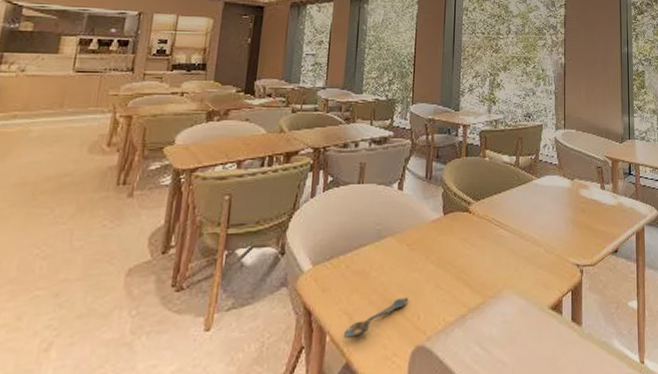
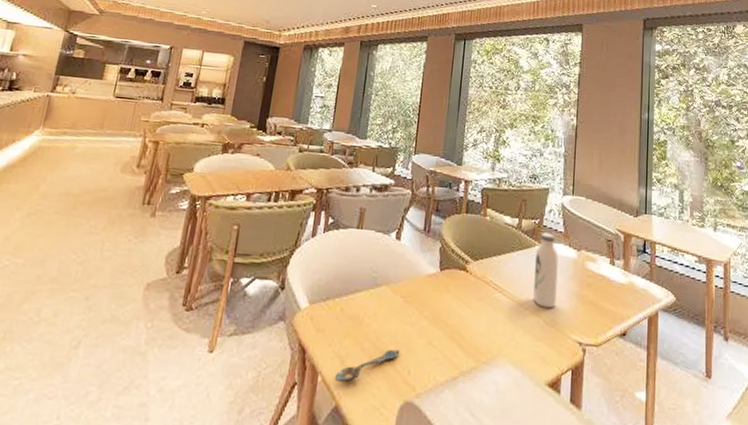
water bottle: none [533,166,554,237] -> present [533,232,559,308]

